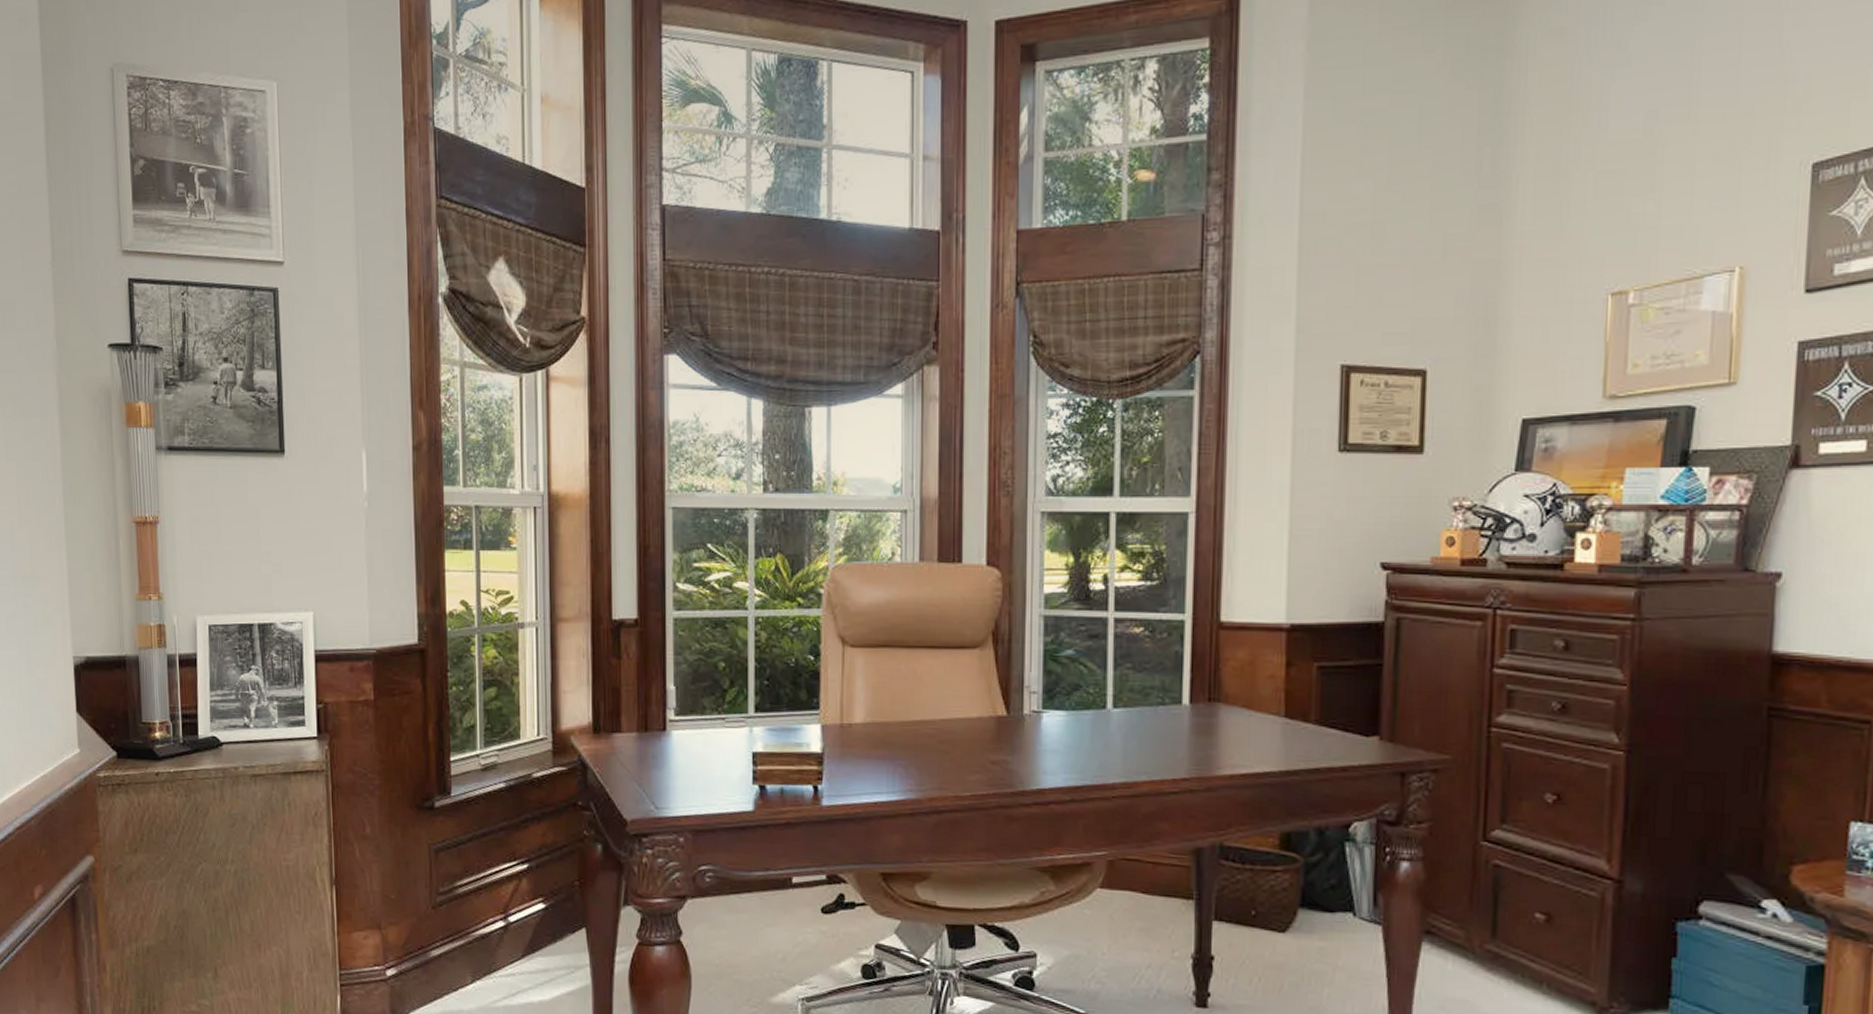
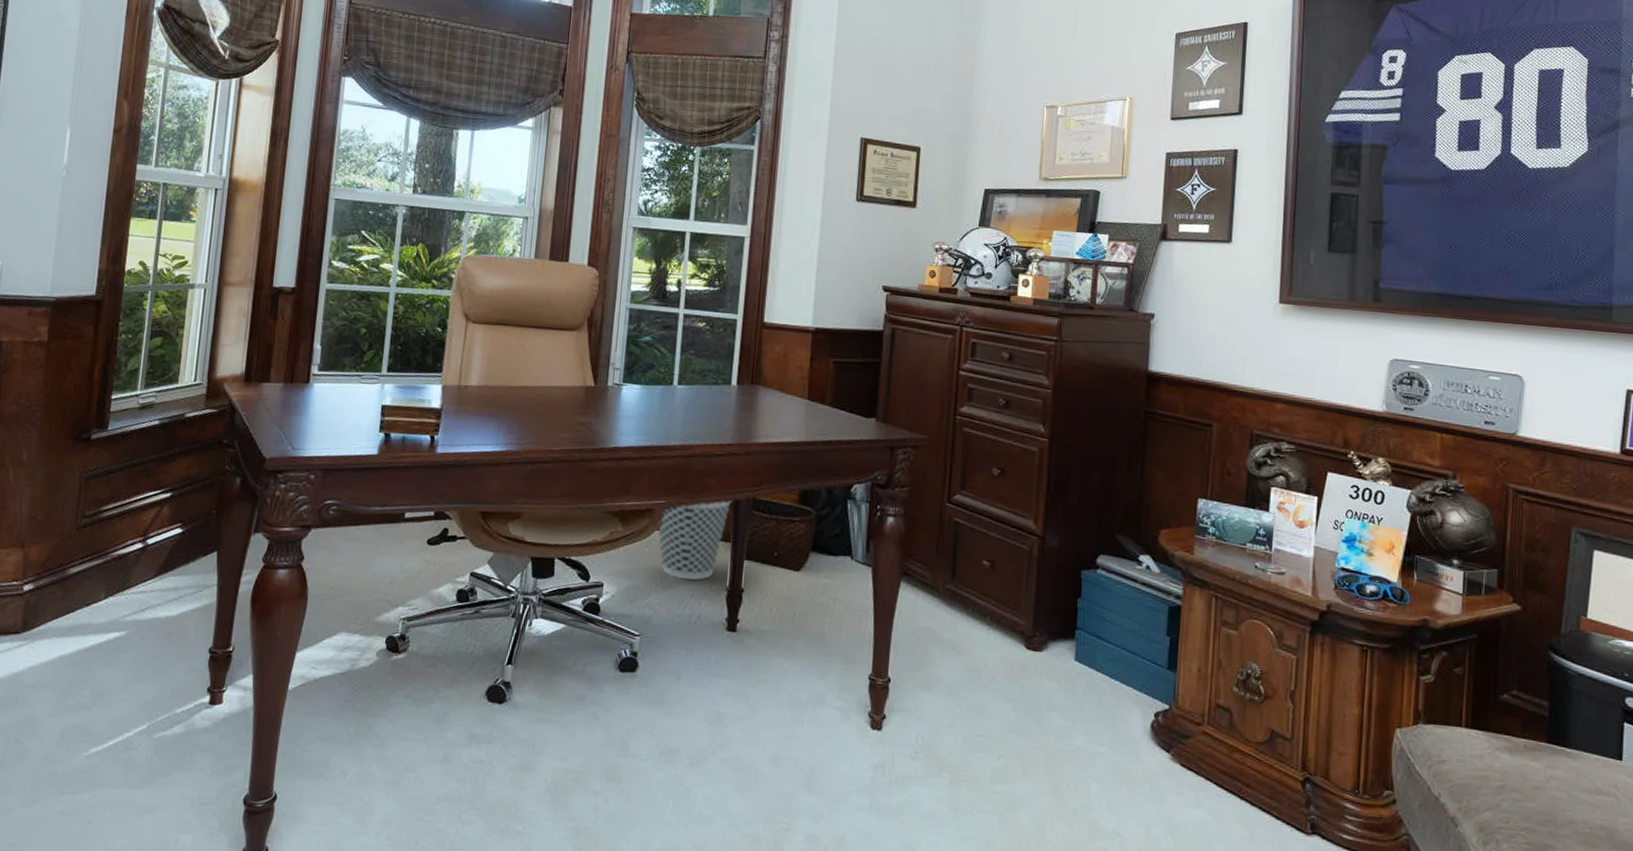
wastebasket: none [1099,848,1193,948] -> present [658,500,733,581]

